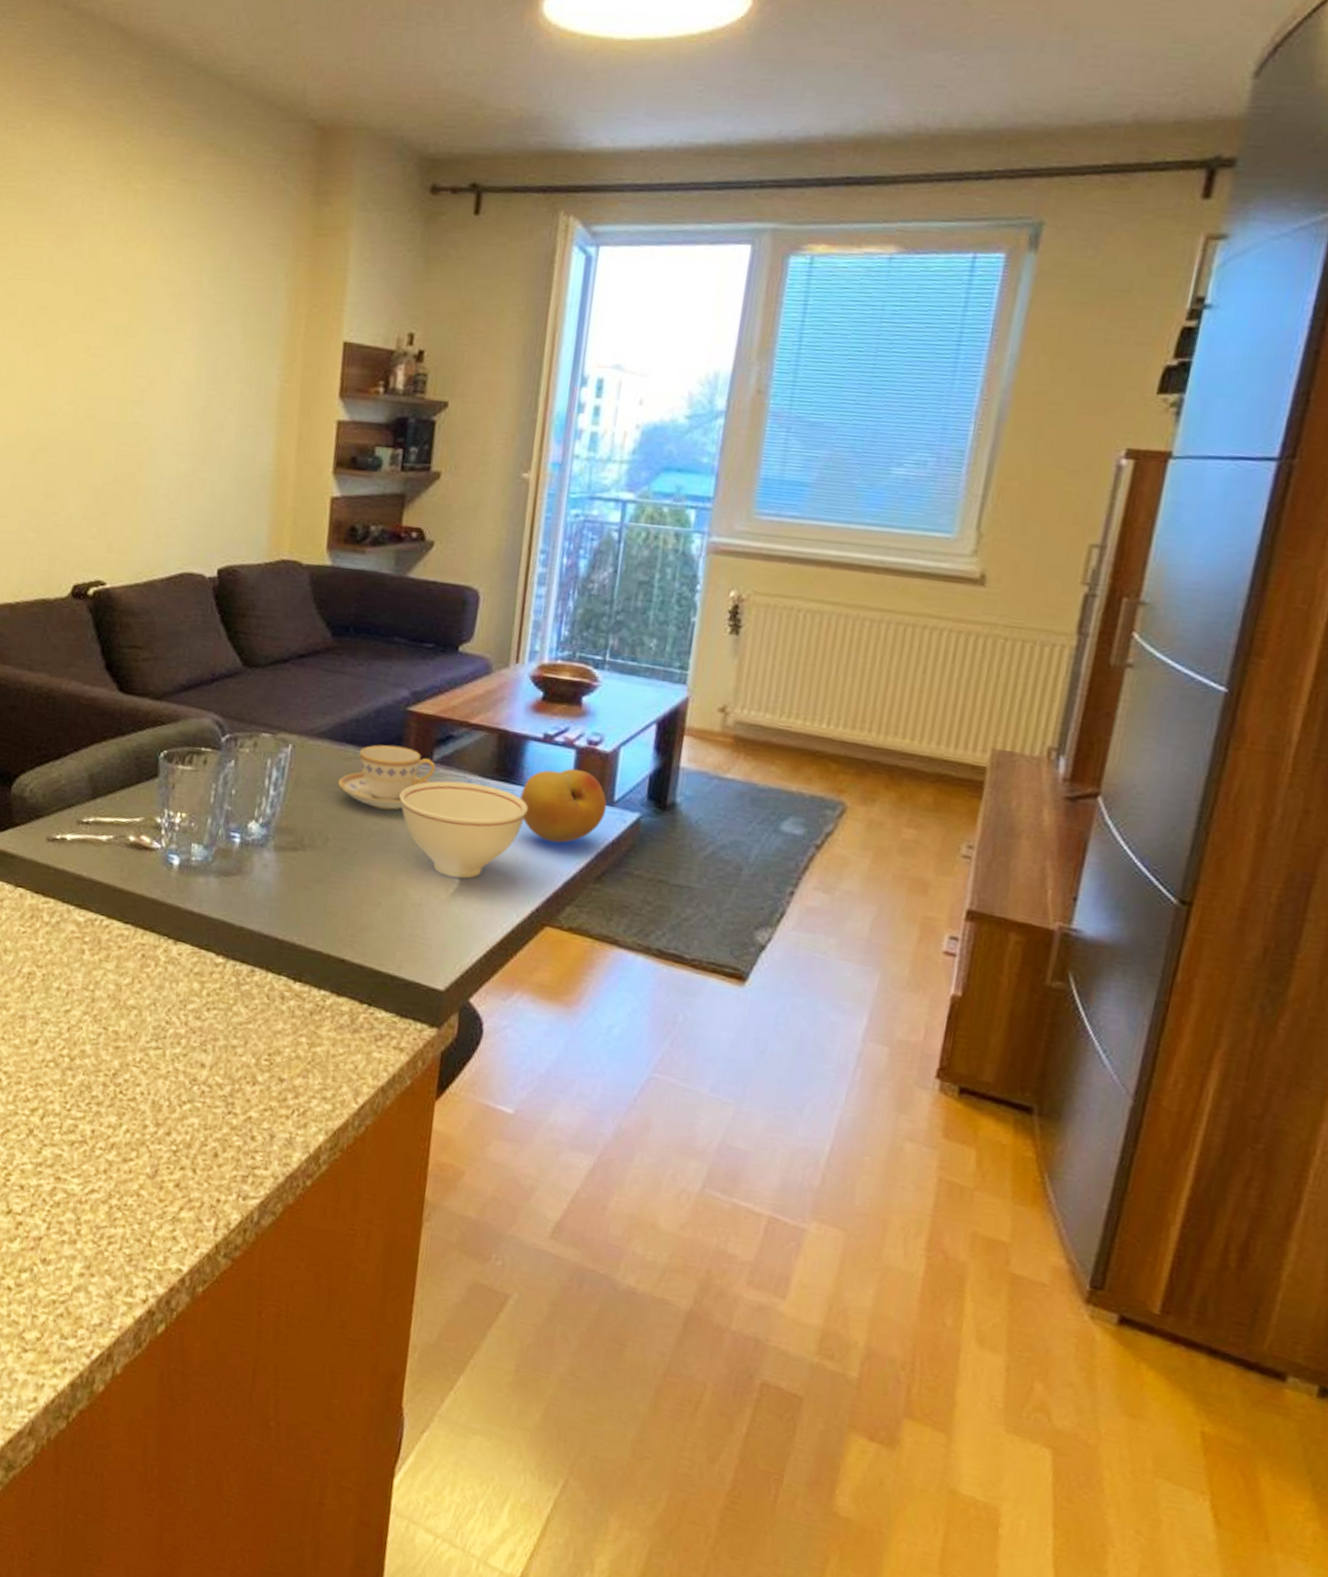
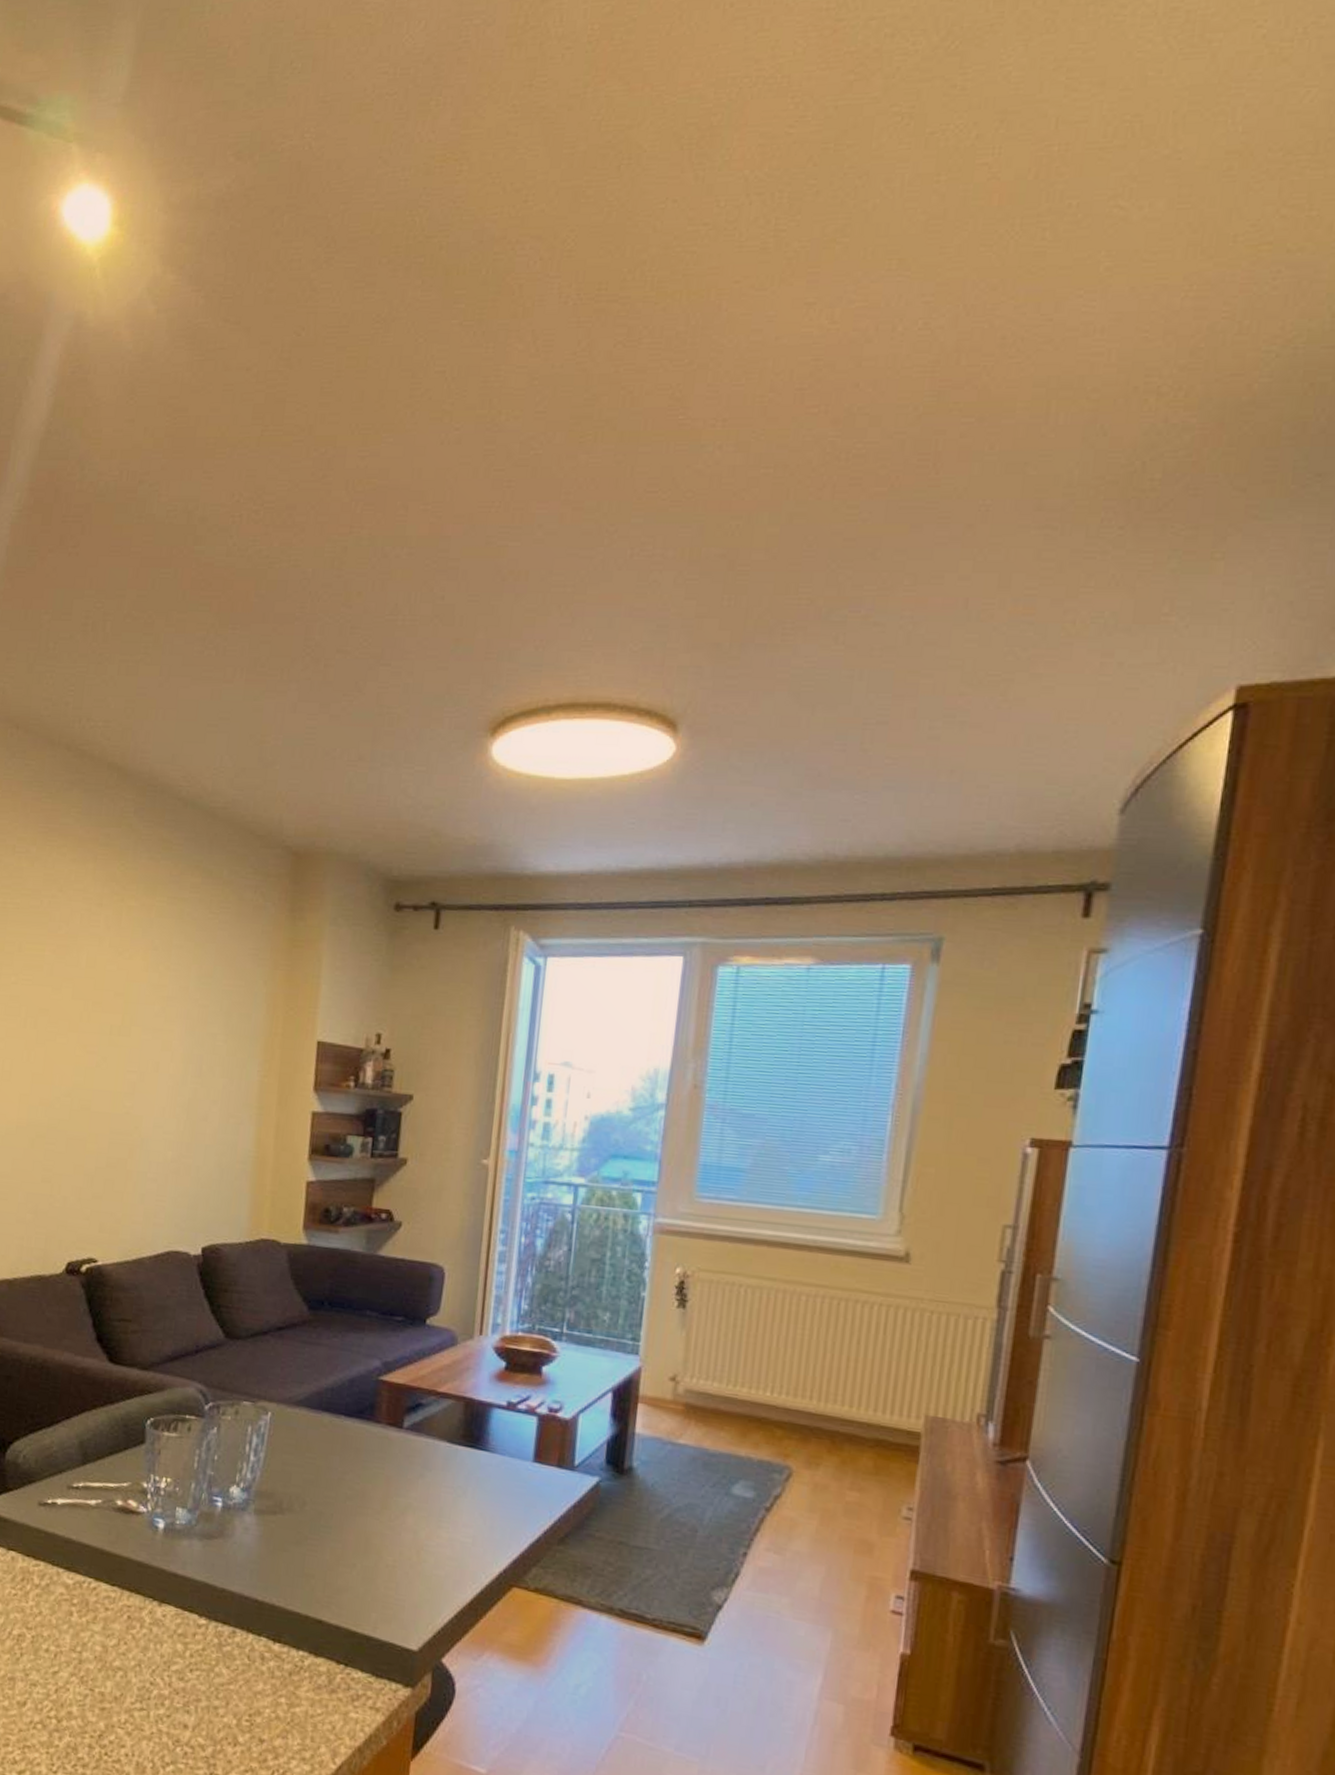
teacup: present [338,744,436,810] -> none [315,1412,407,1475]
bowl: present [399,781,529,879] -> none [372,1446,495,1541]
fruit: present [520,768,608,843] -> none [486,1434,569,1506]

